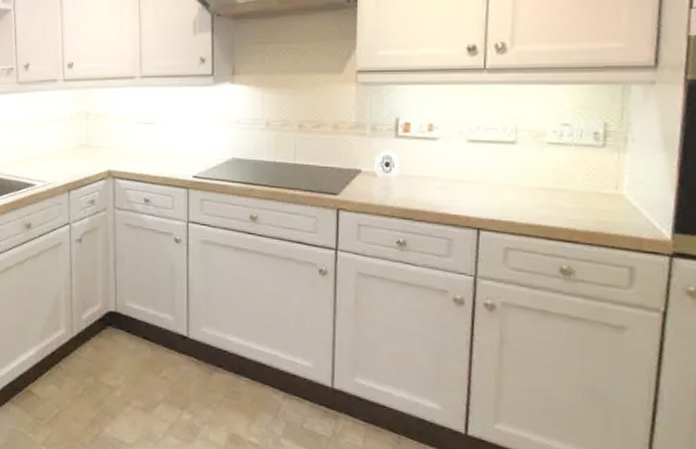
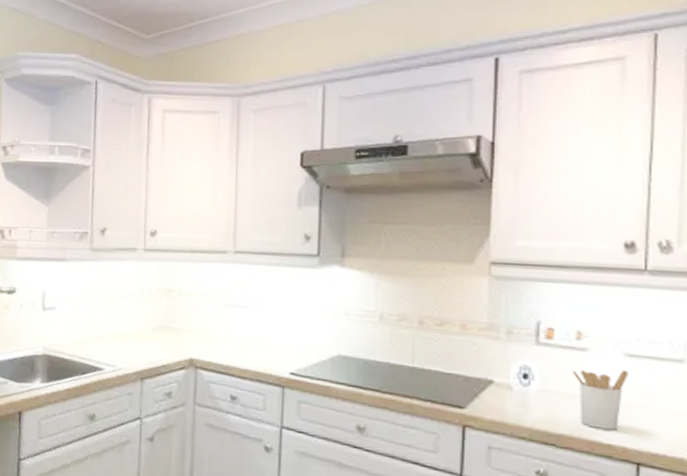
utensil holder: none [425,153,471,203] -> present [572,369,628,431]

